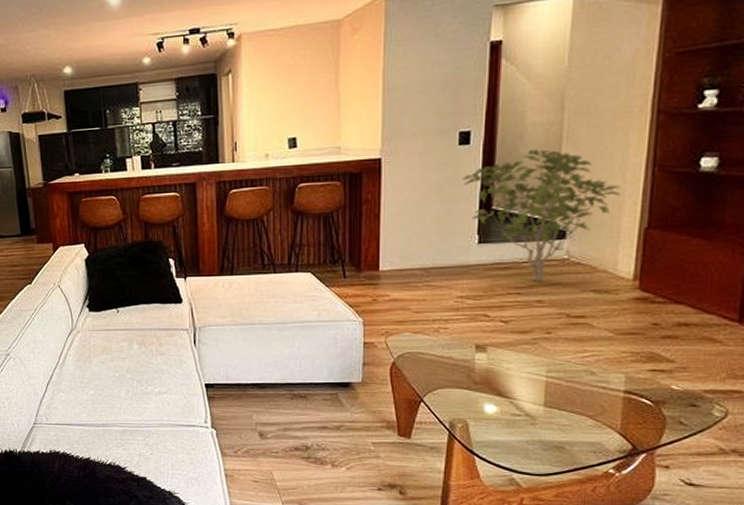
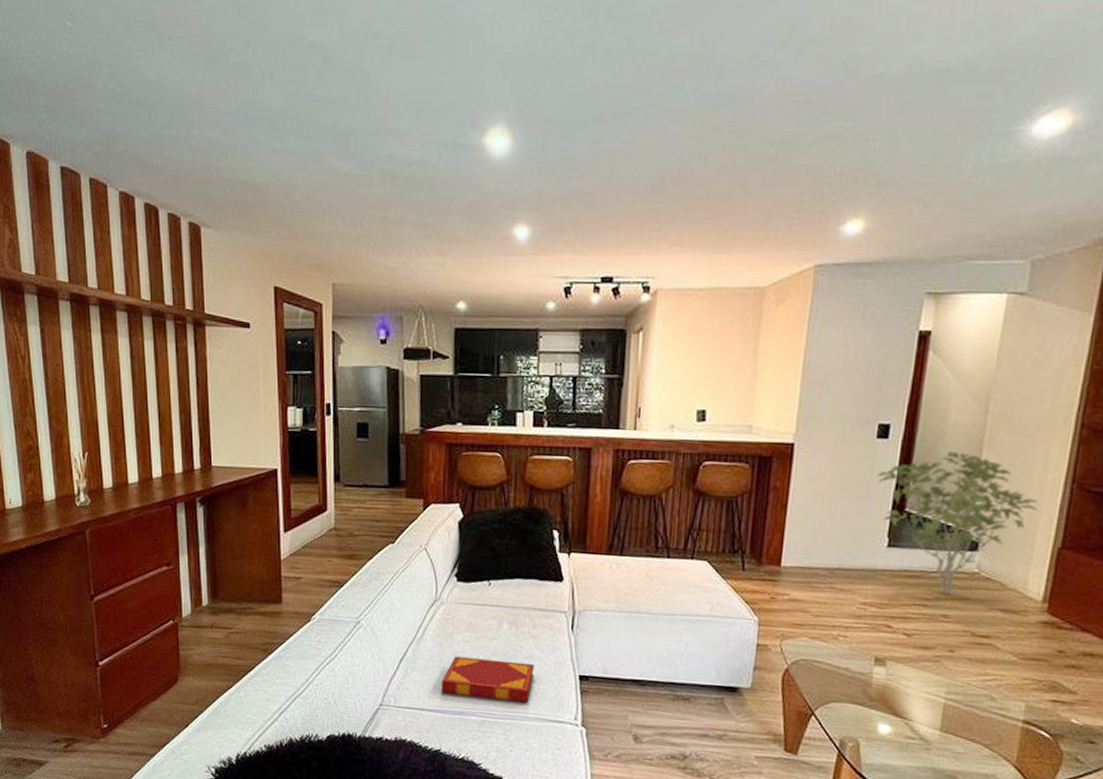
hardback book: none [85,376,165,412] -> present [441,656,534,703]

